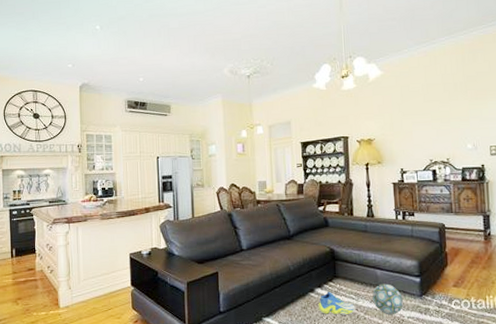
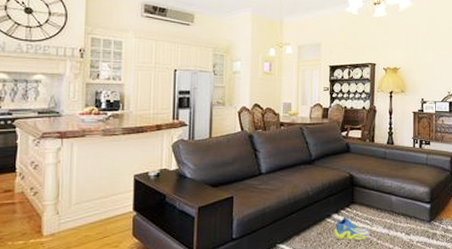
ball: present [372,284,404,314] -> none [386,209,414,239]

